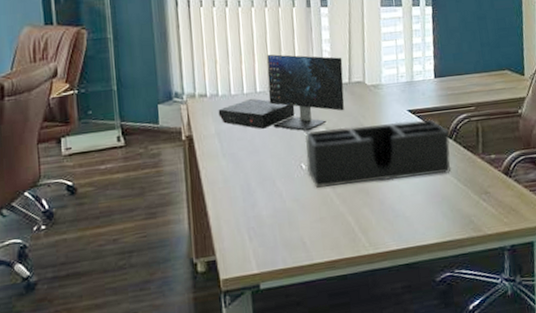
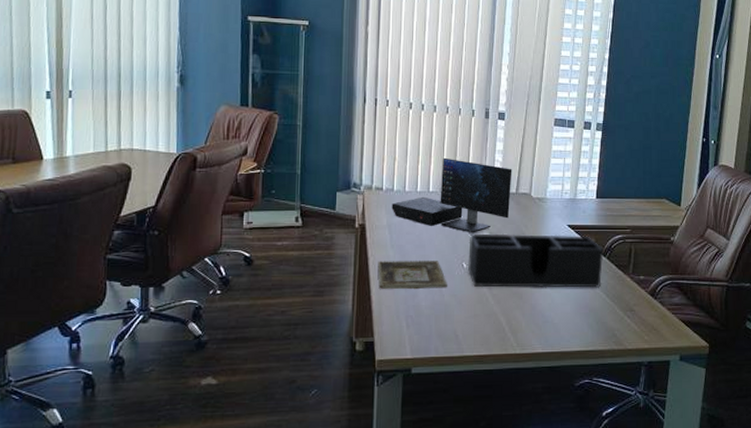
picture frame: none [210,165,288,203] -> present [378,261,447,290]

